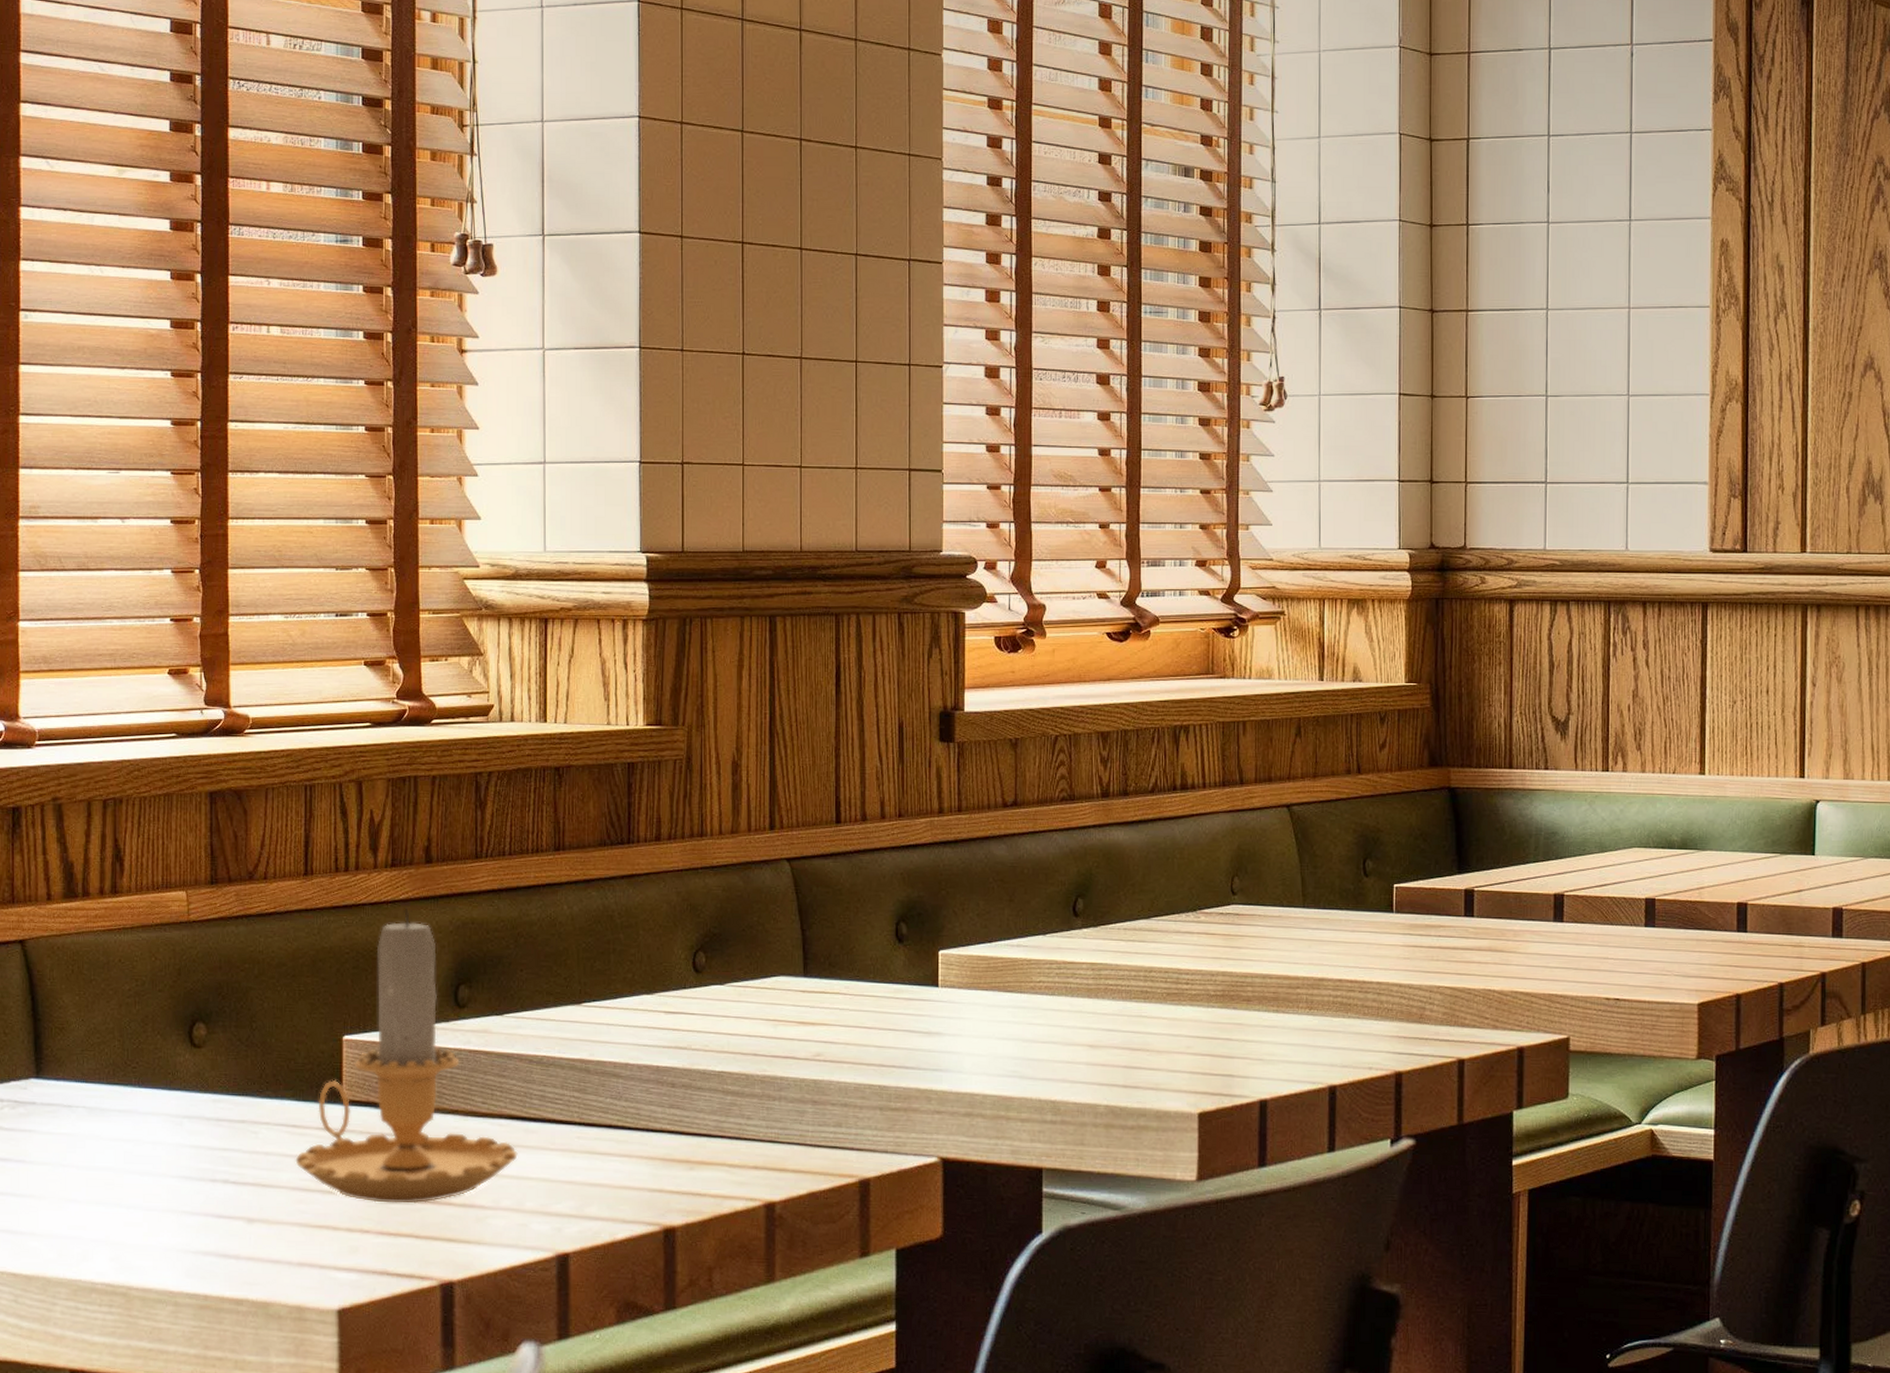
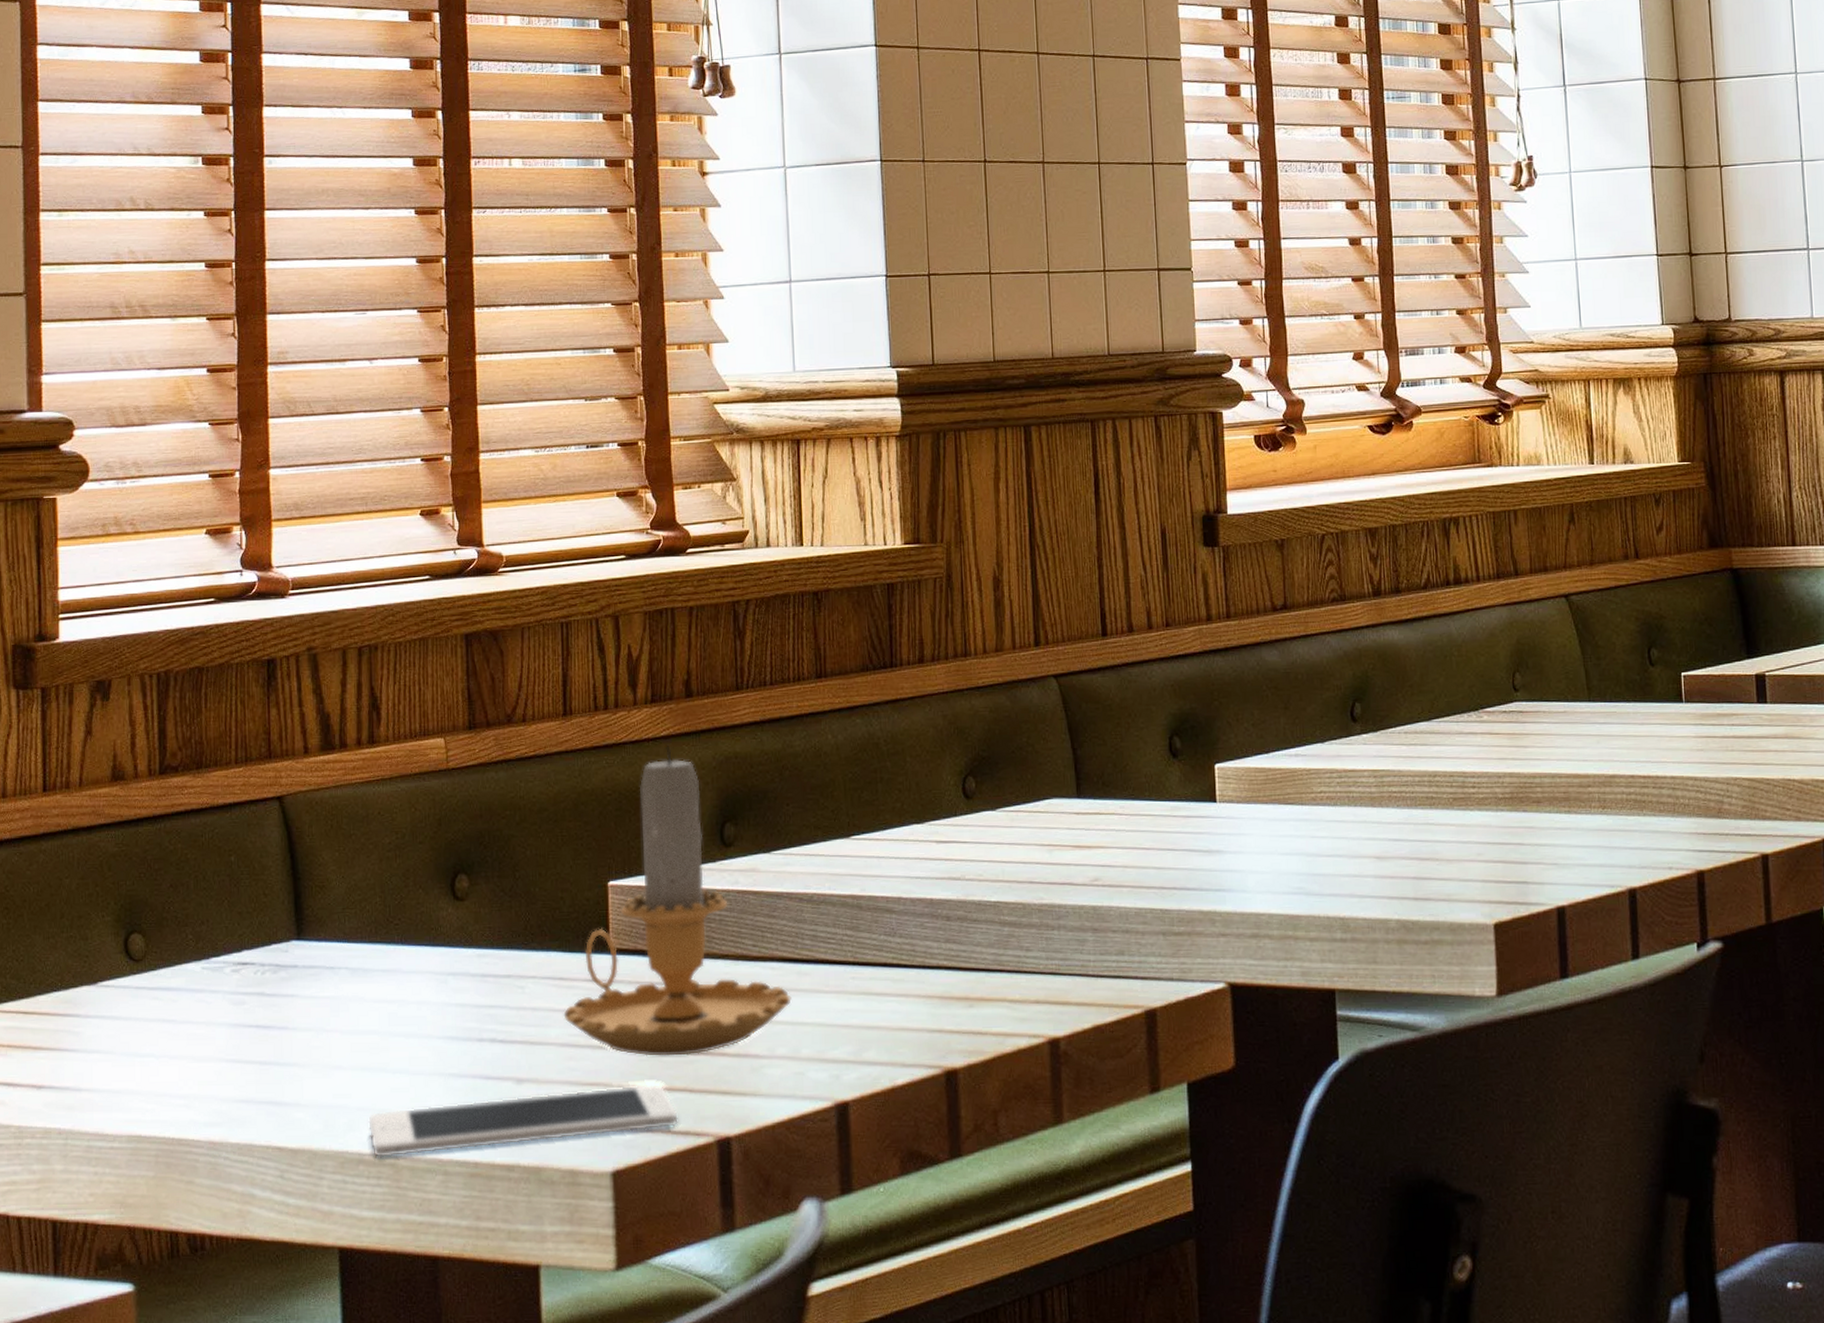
cell phone: none [100,1228,405,1288] -> present [367,1083,679,1158]

